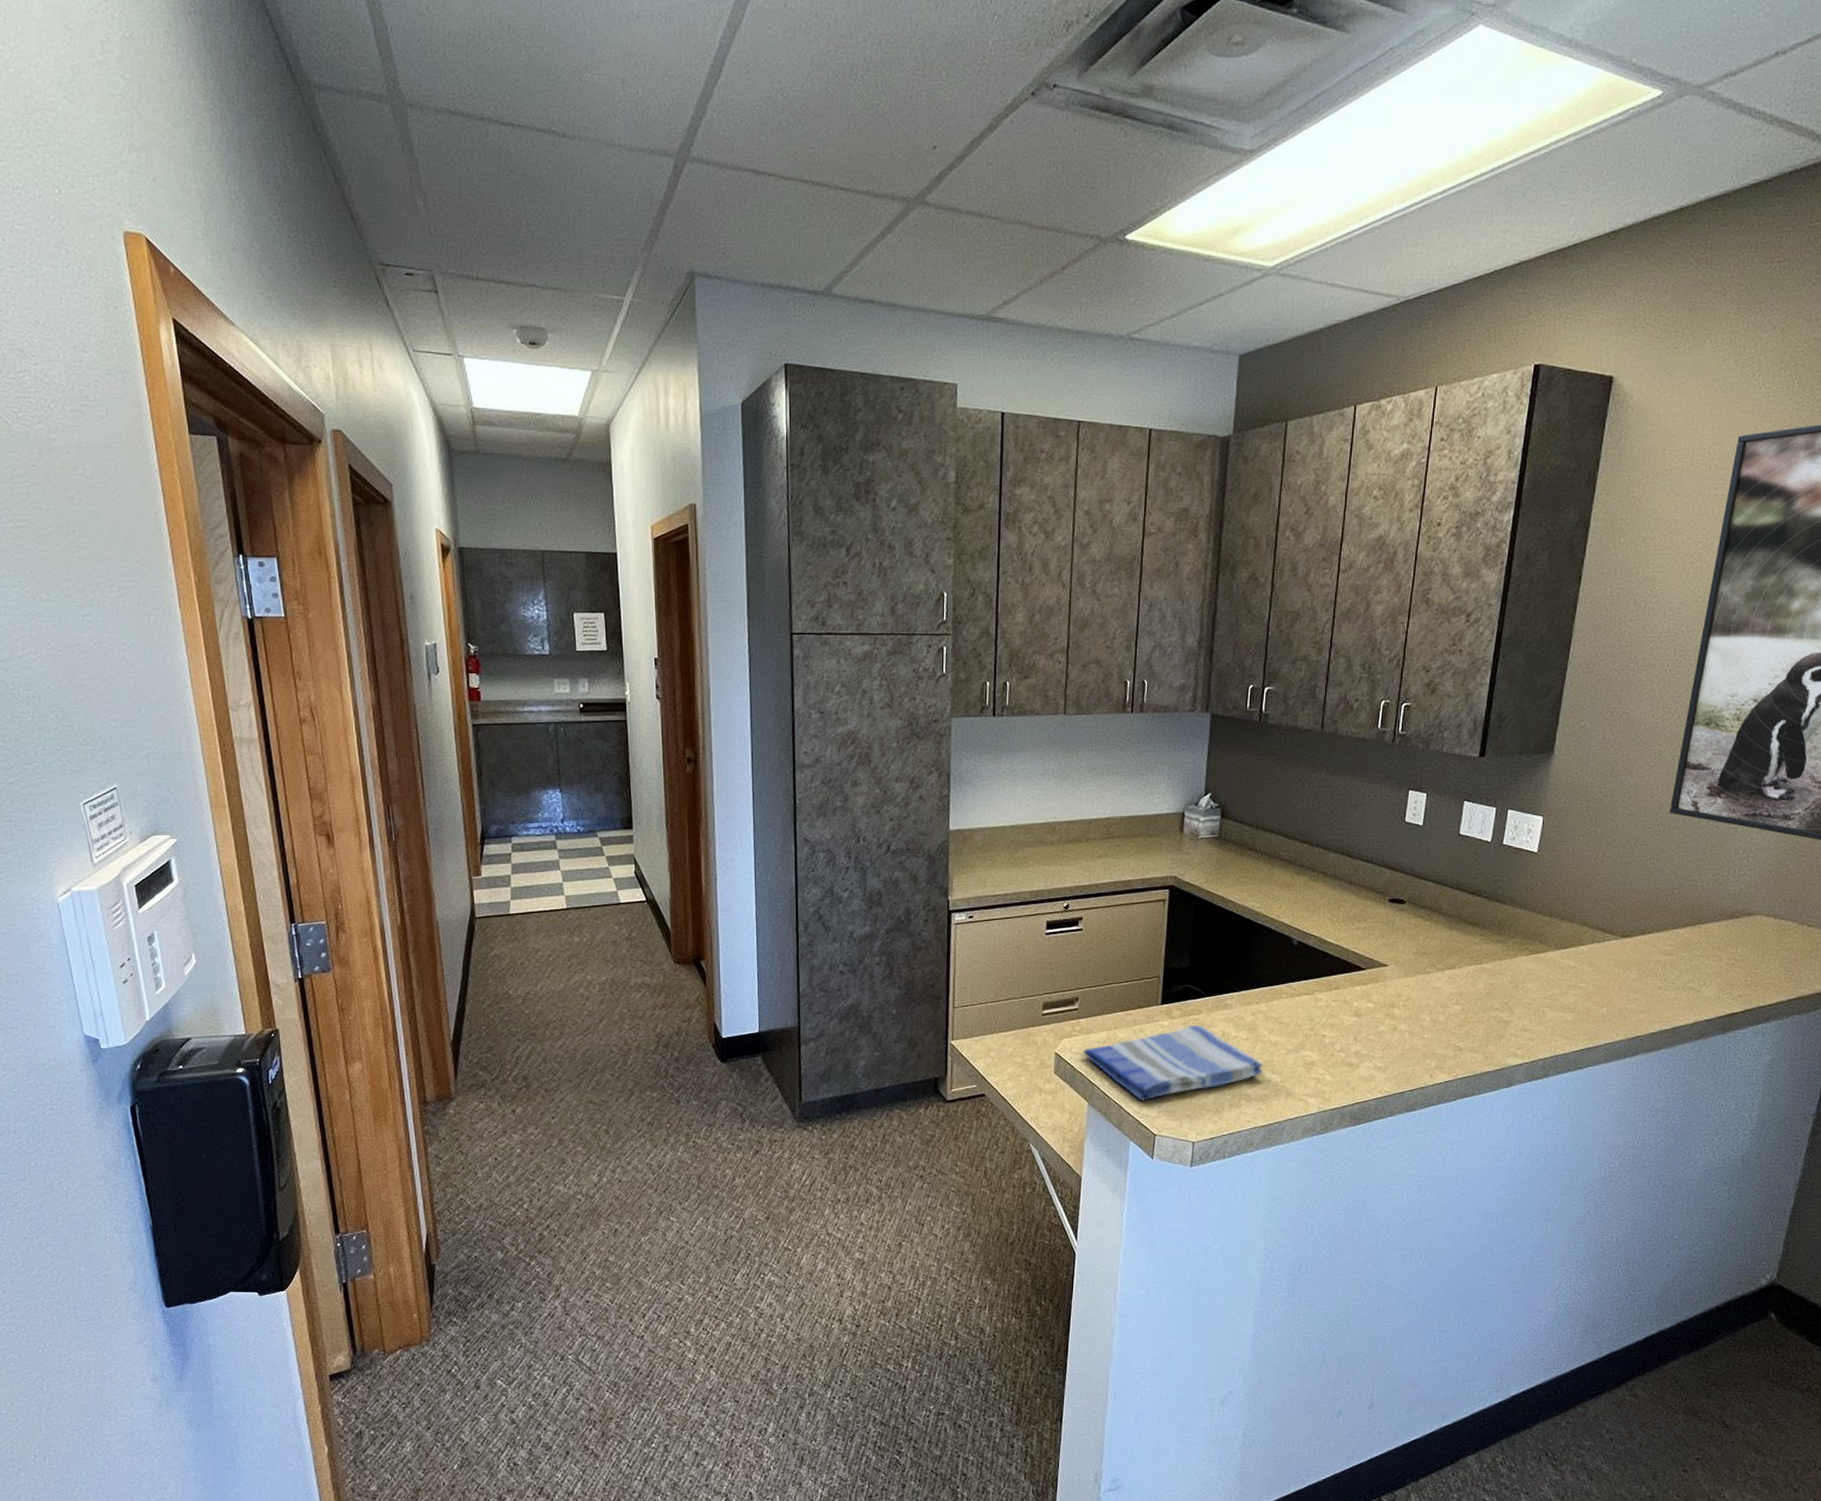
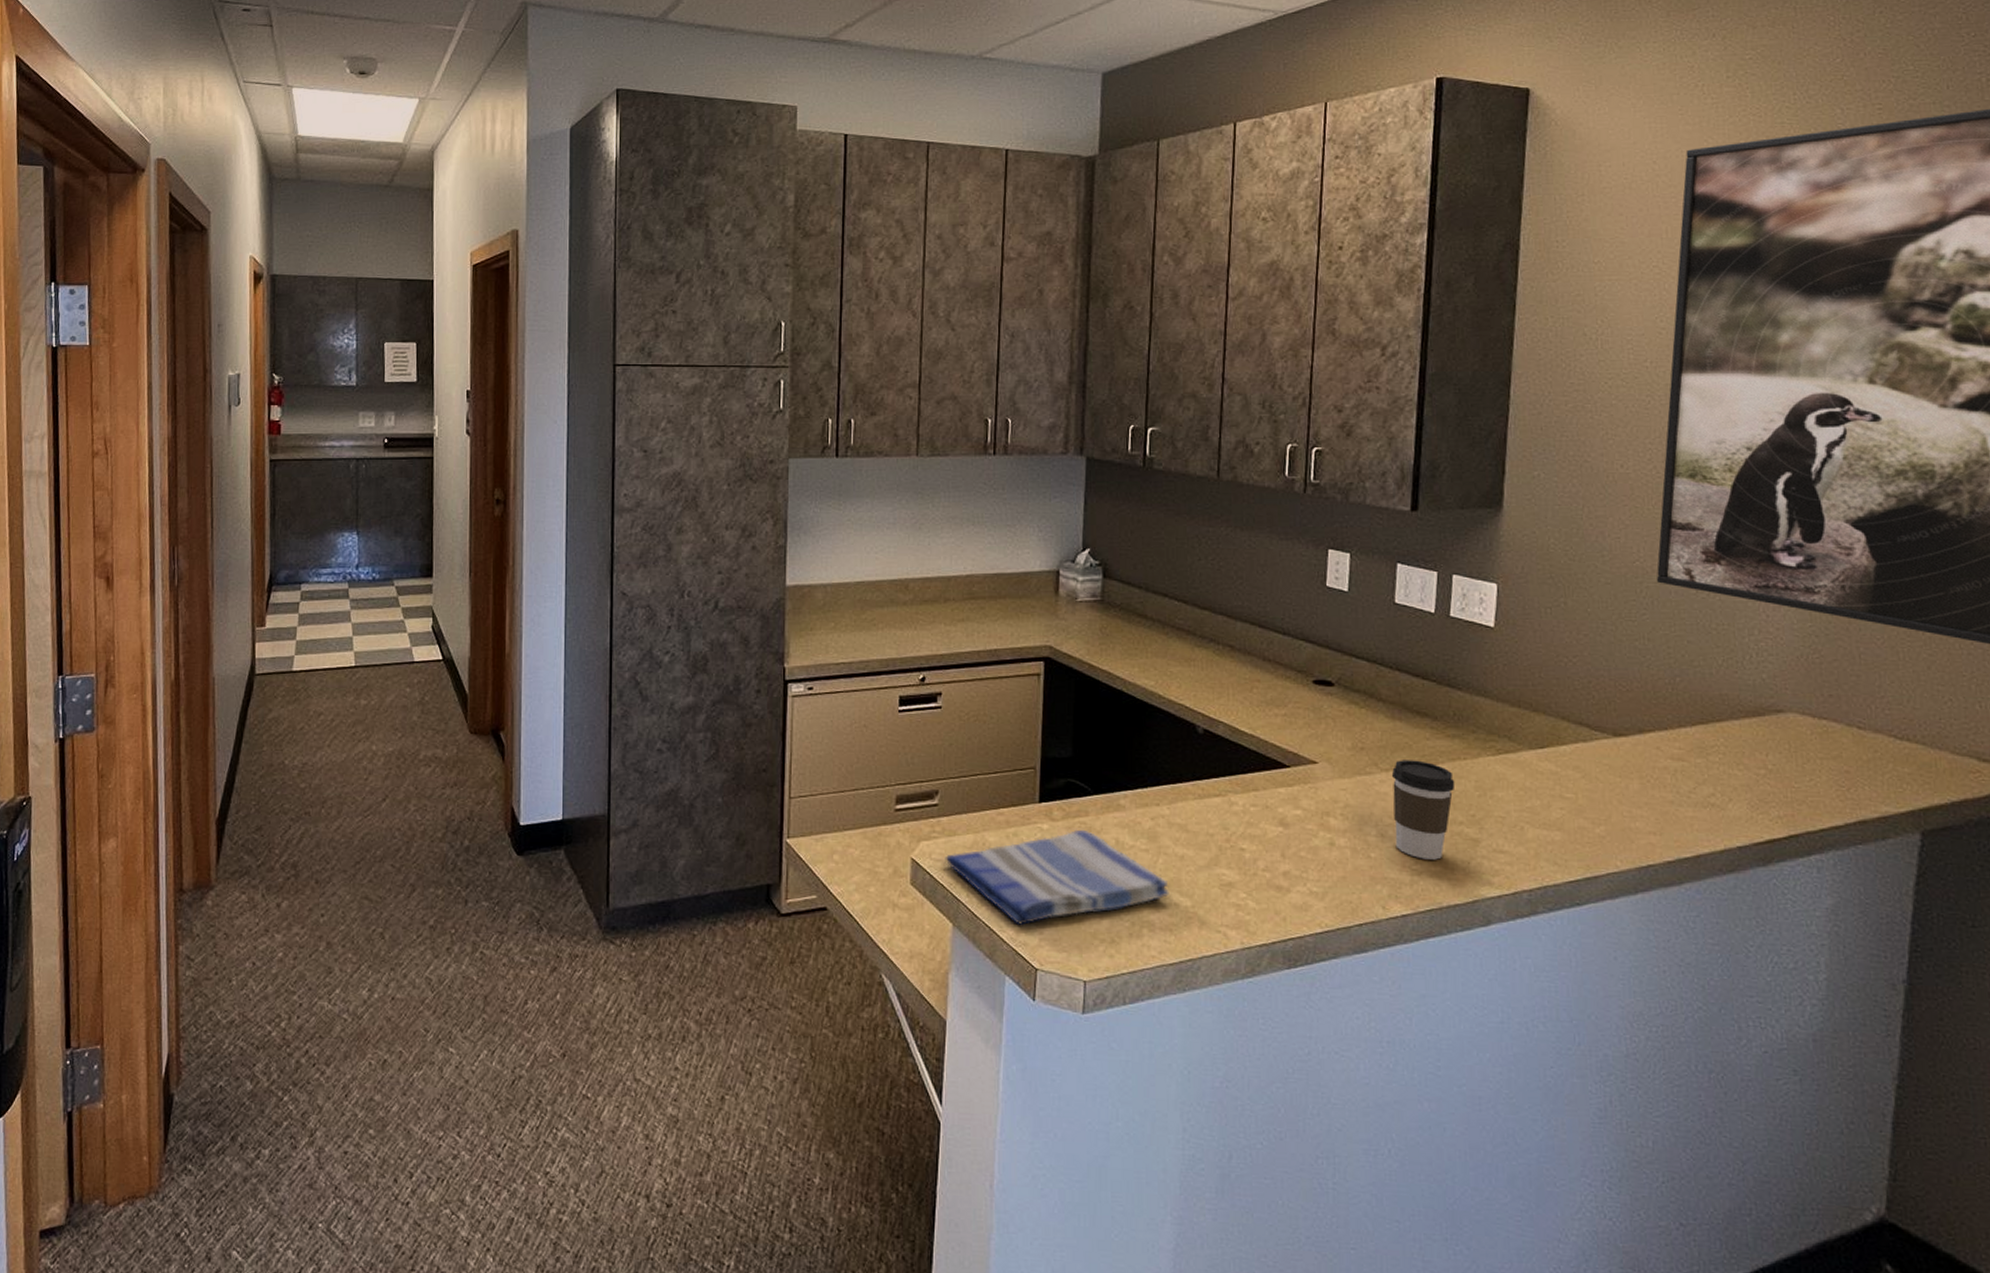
coffee cup: none [1444,961,1495,1038] -> present [1391,760,1455,860]

